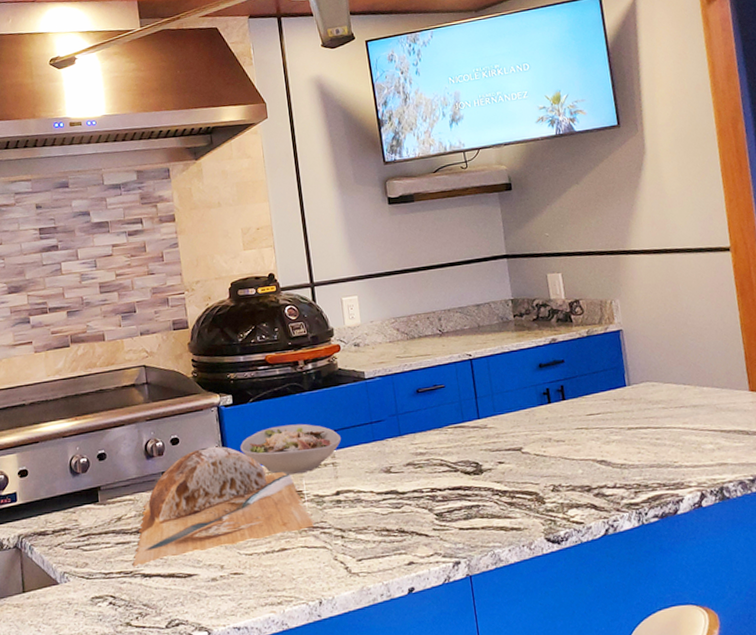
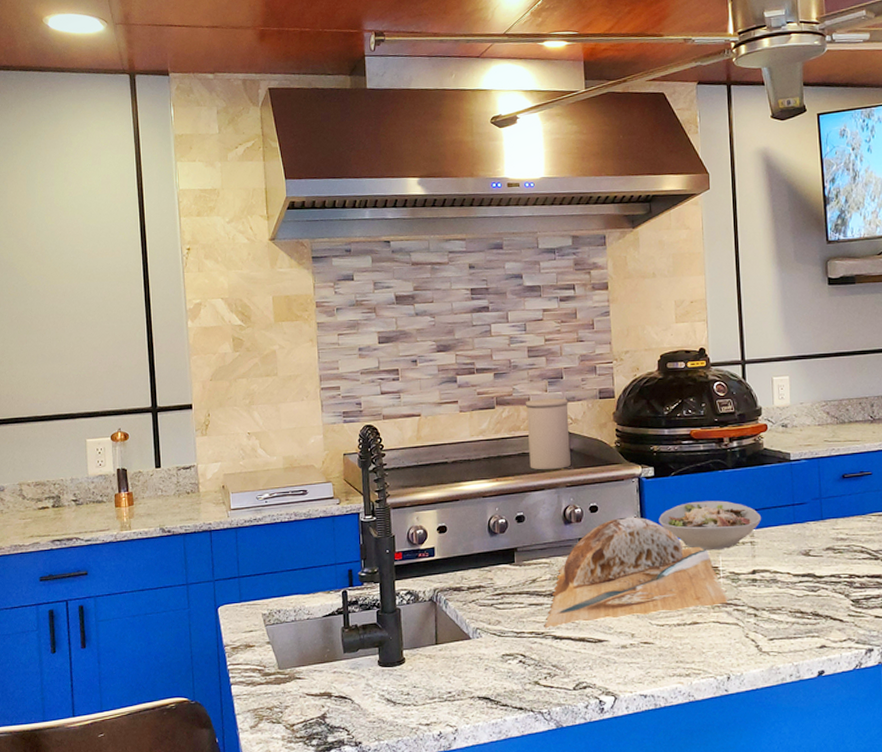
canister: none [100,332,149,406] -> present [525,398,571,470]

